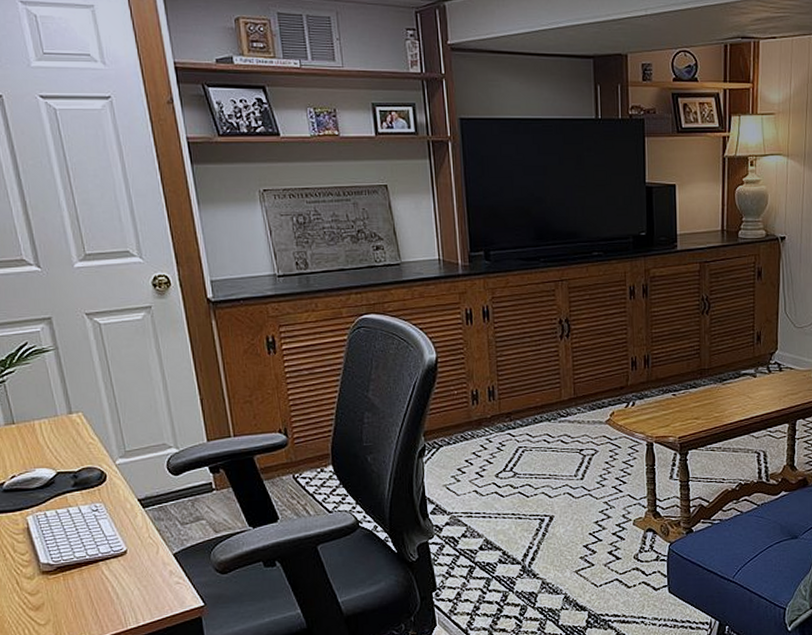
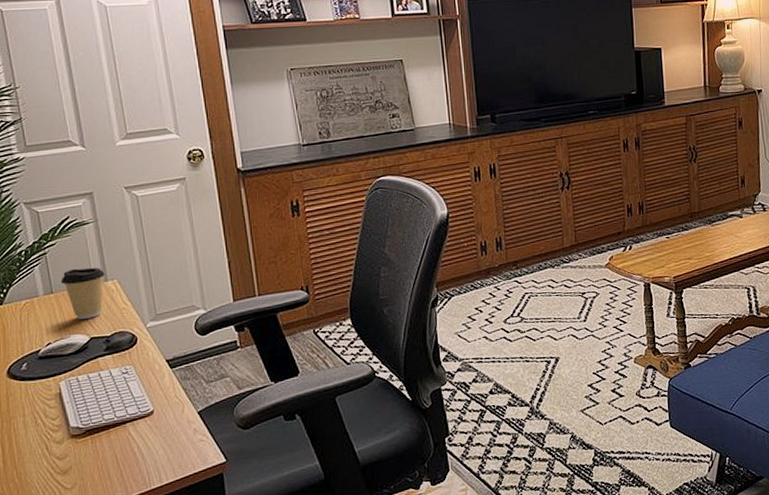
coffee cup: none [22,398,69,452] -> present [61,267,105,319]

